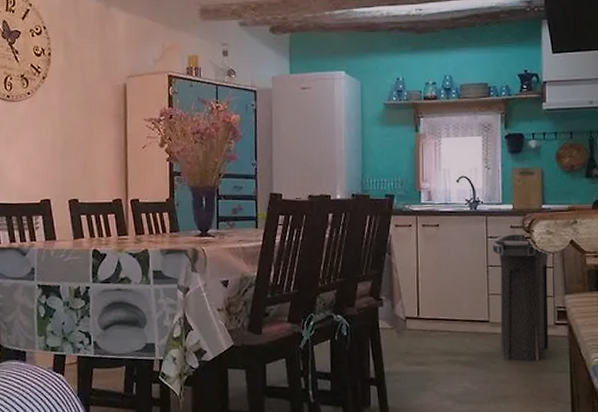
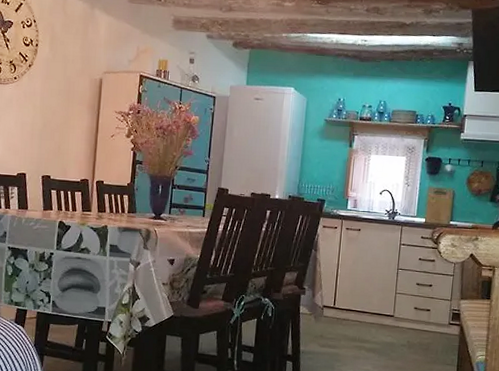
trash can: present [492,234,549,362] -> none [400,243,451,354]

